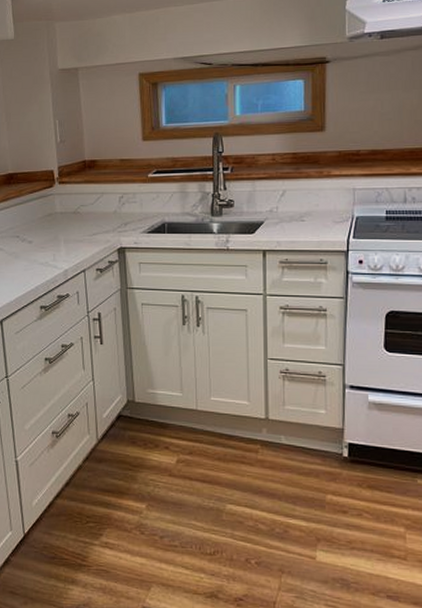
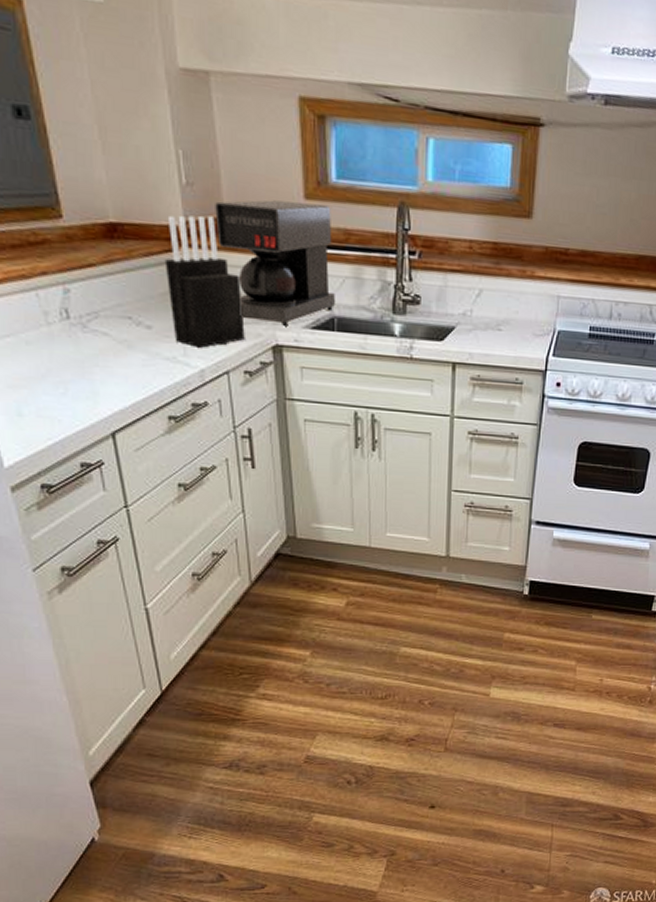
knife block: none [43,161,98,254] -> present [164,215,245,348]
coffee maker: none [79,142,165,233] -> present [215,200,335,326]

